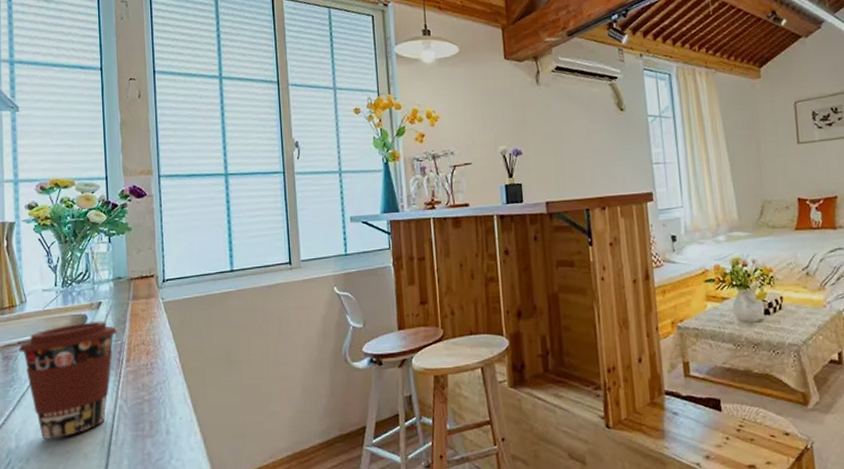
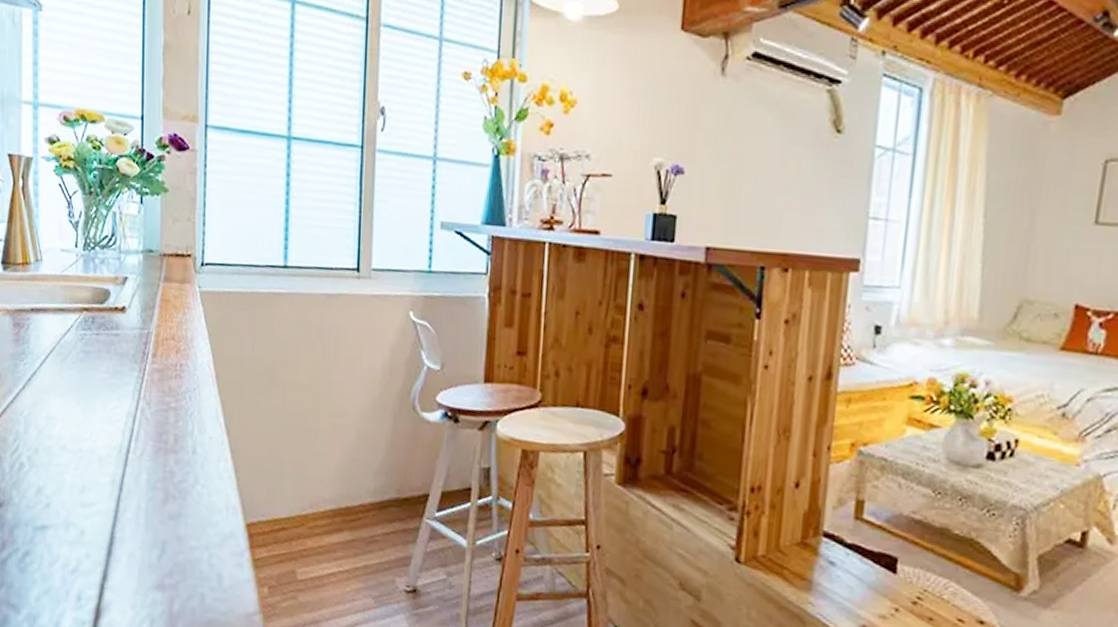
coffee cup: present [18,320,118,440] -> none [31,298,144,433]

